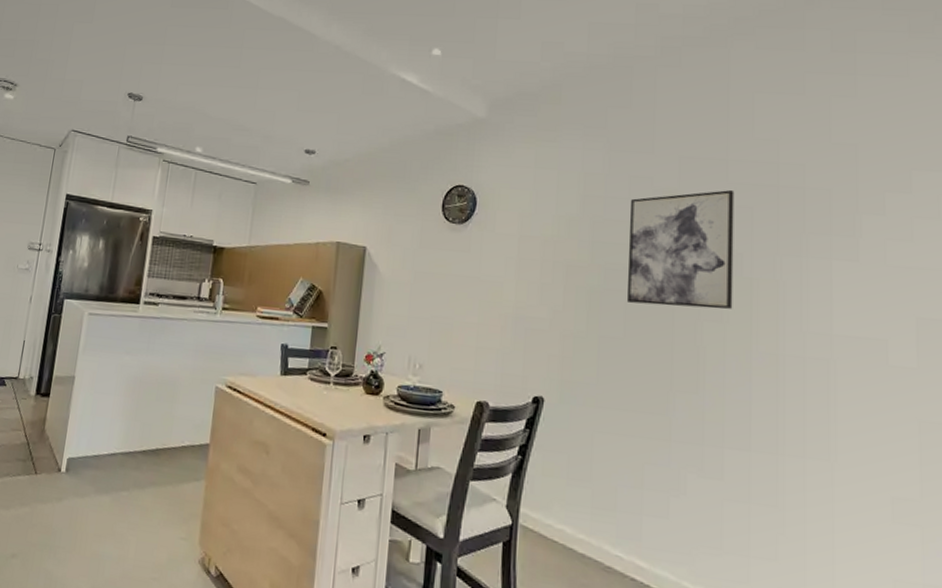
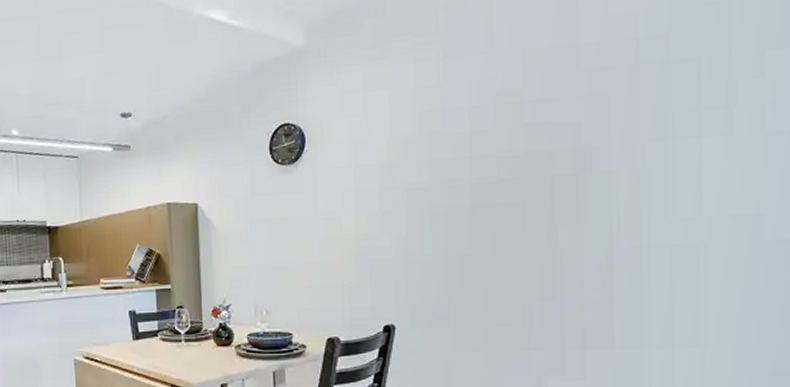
wall art: present [627,190,735,310] -> none [472,79,590,217]

